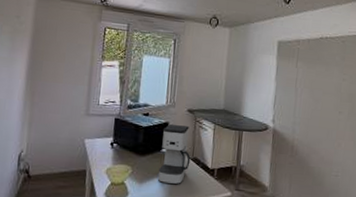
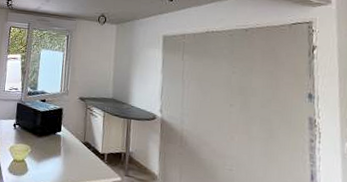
coffee maker: present [158,124,191,185] -> none [53,110,83,166]

